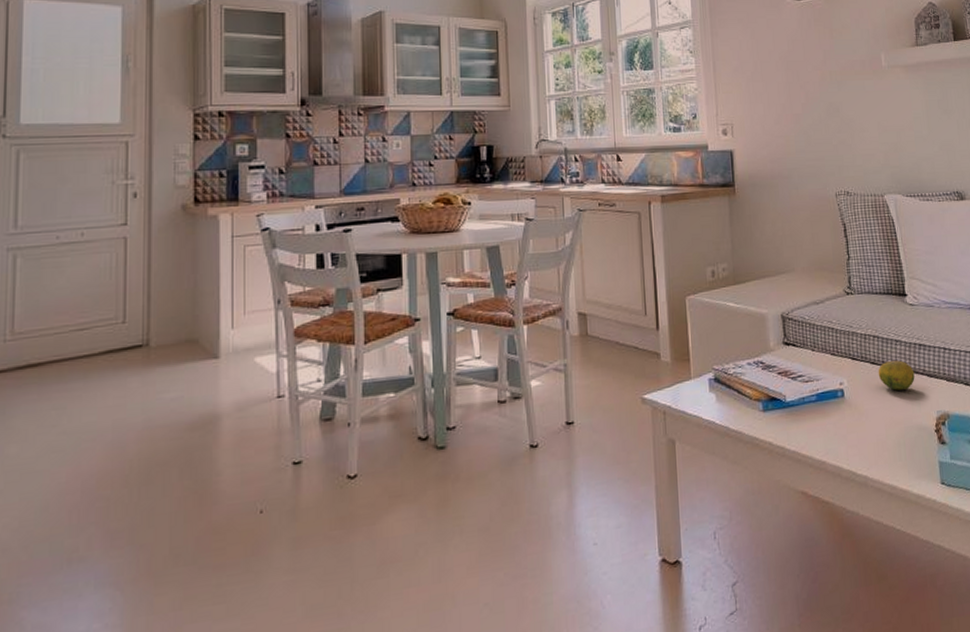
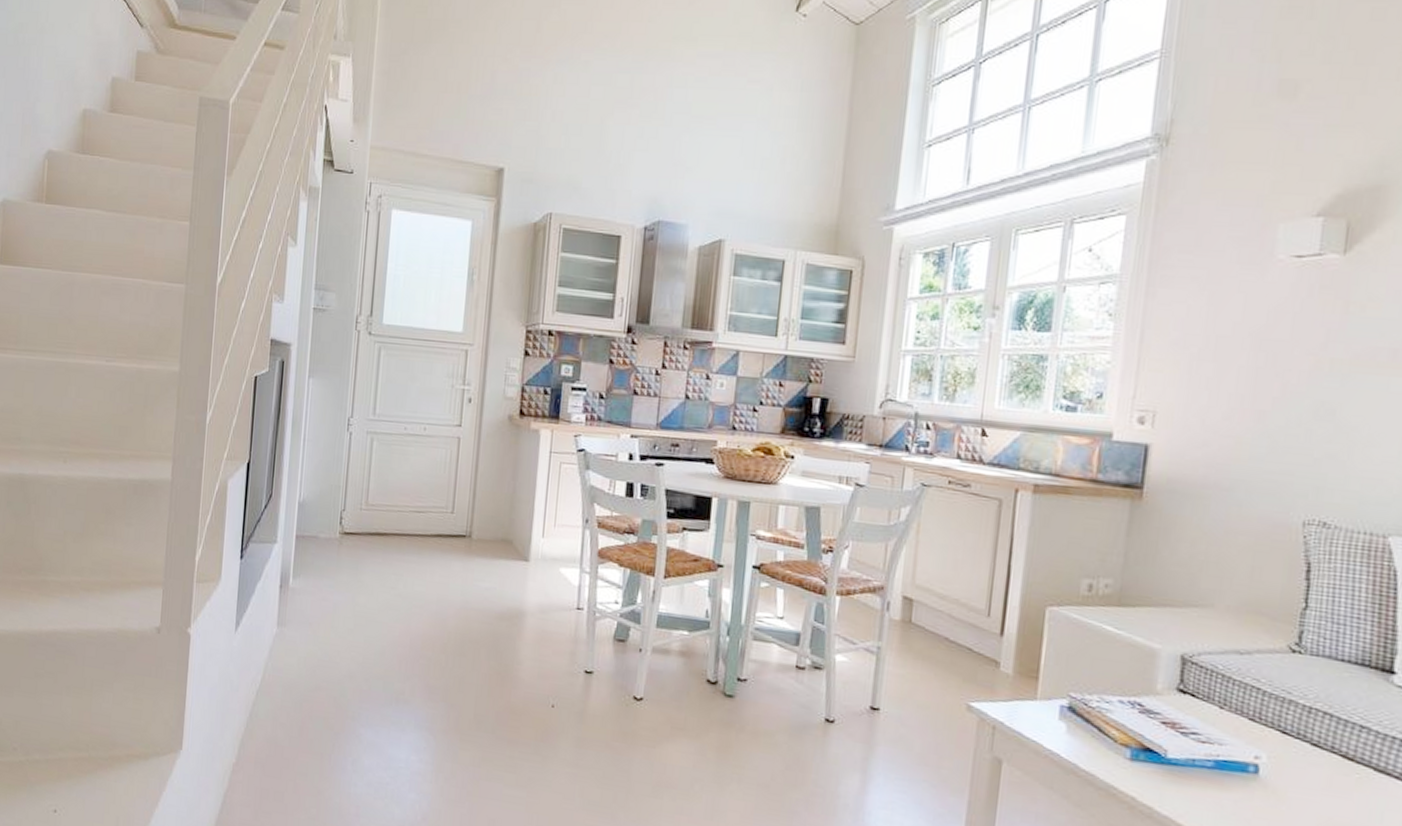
fruit: present [878,360,915,391] -> none [1320,748,1384,791]

